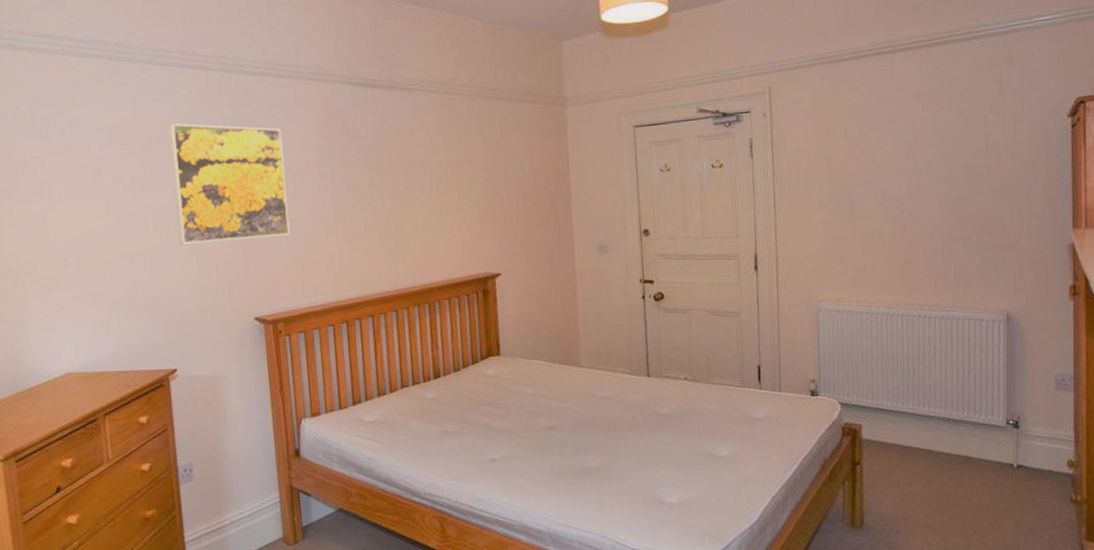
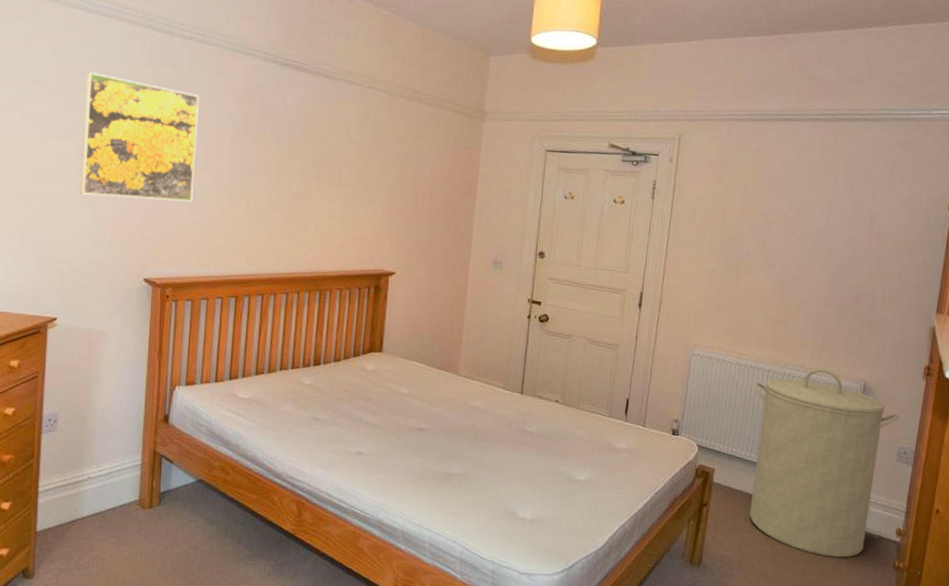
laundry hamper: none [889,304,1051,500] -> present [749,368,900,558]

